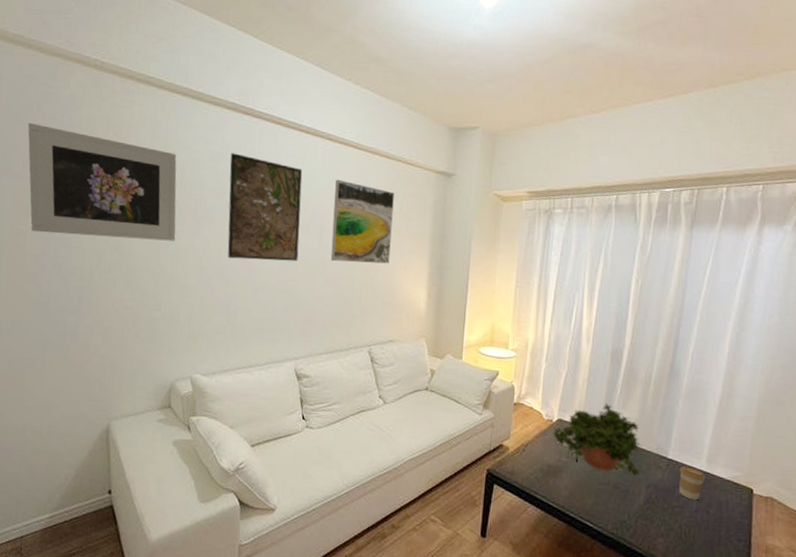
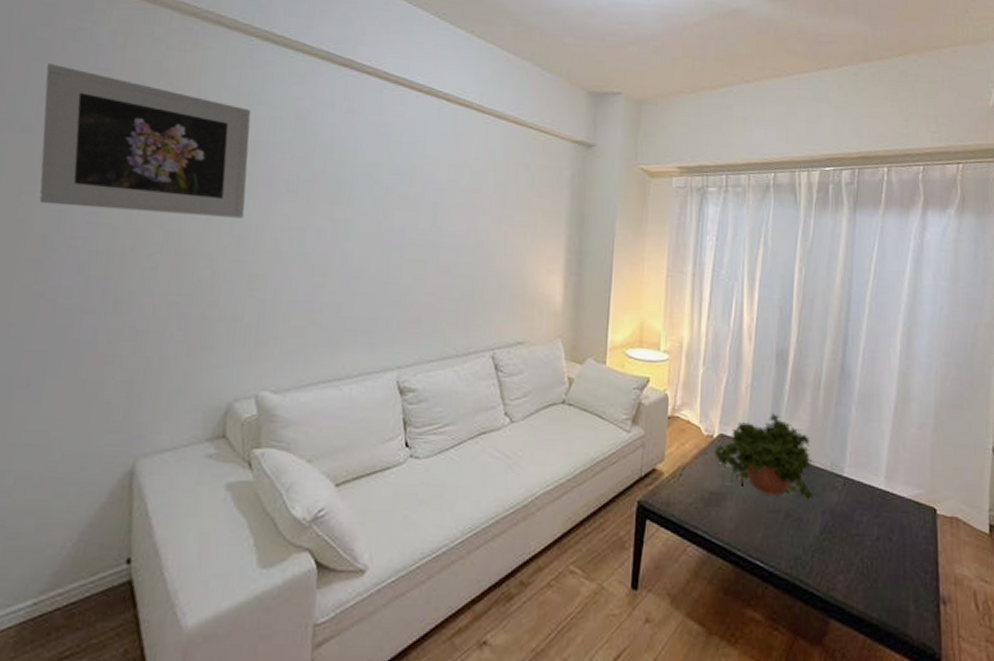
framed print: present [227,153,303,262] -> none [313,111,413,245]
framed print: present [330,180,394,264] -> none [445,147,524,249]
coffee cup: present [678,466,706,501] -> none [857,485,886,526]

